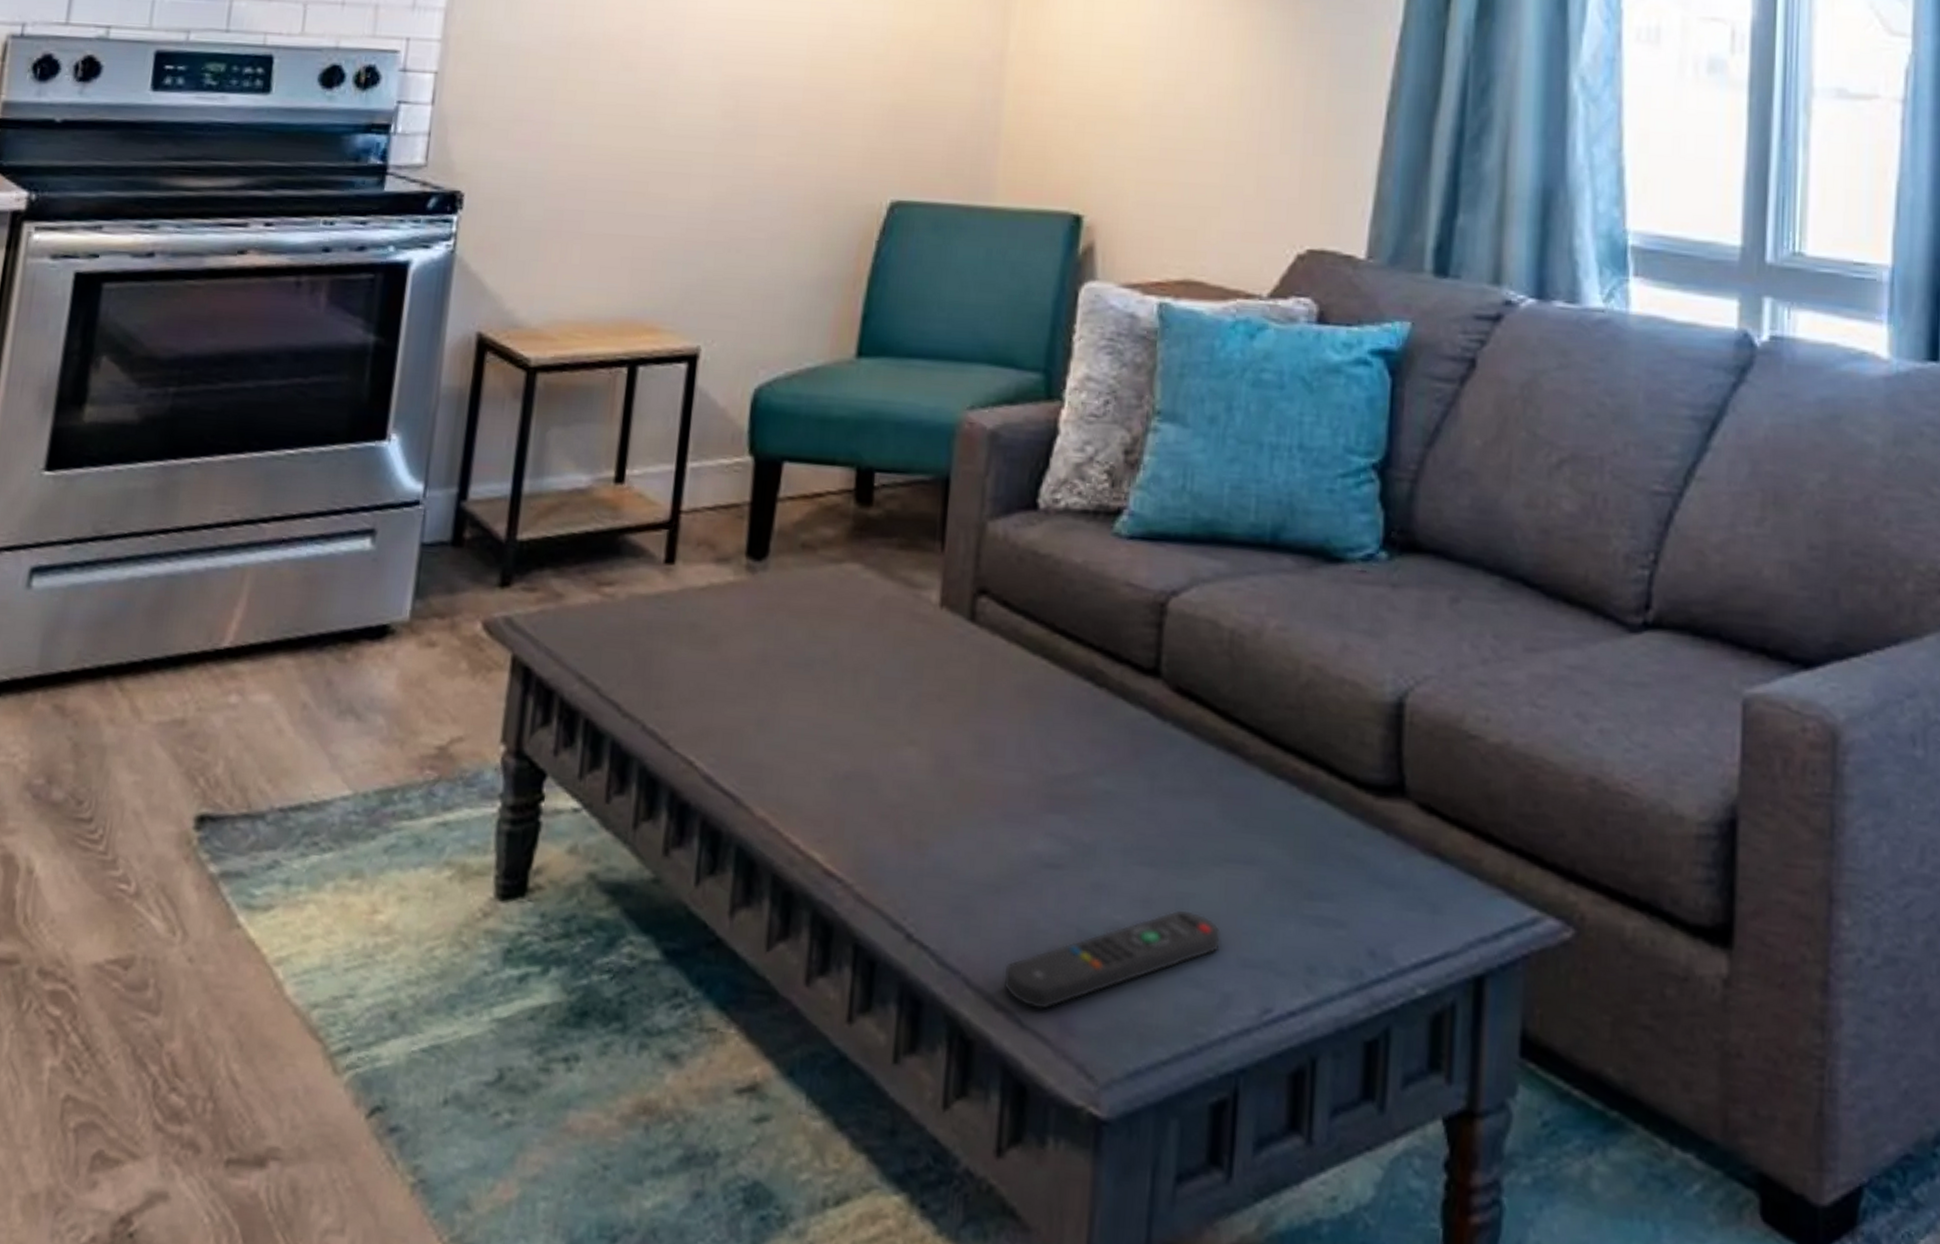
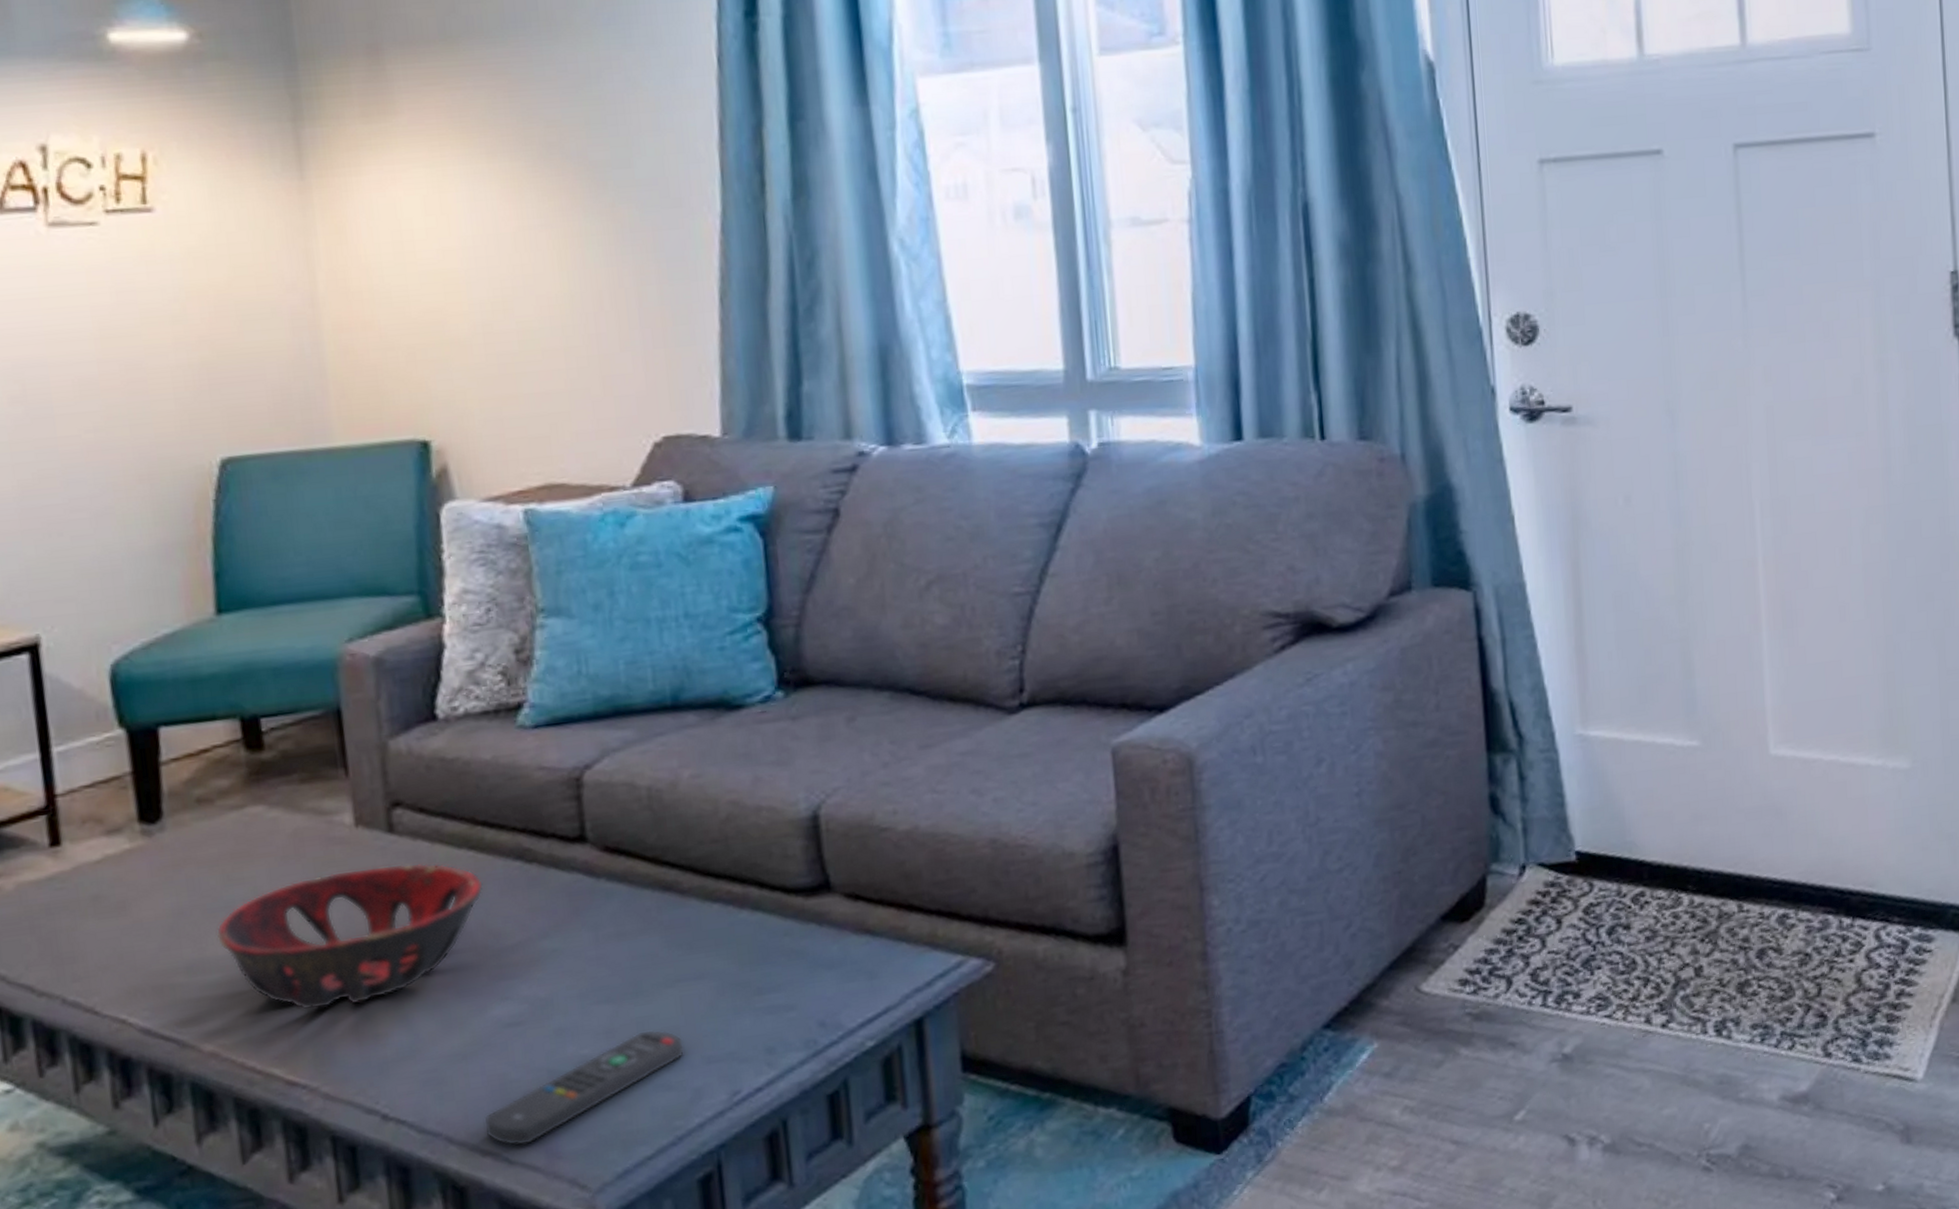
decorative bowl: none [791,651,1051,802] -> present [216,863,484,1010]

